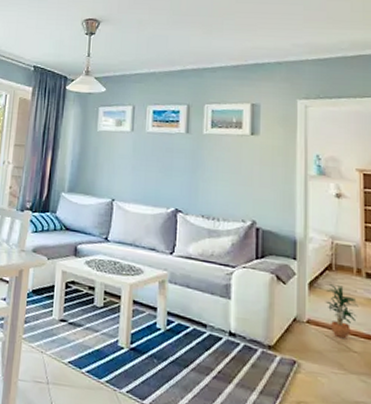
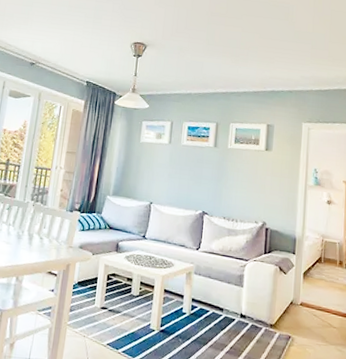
potted plant: present [325,284,359,338] -> none [315,274,339,317]

